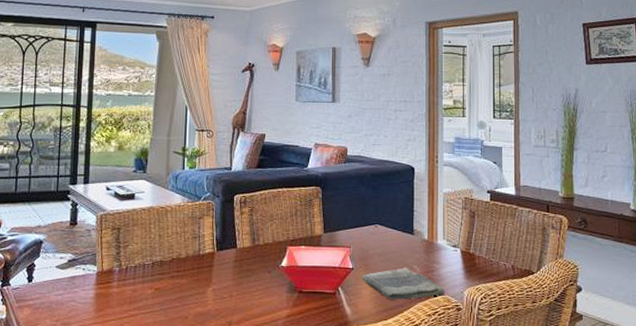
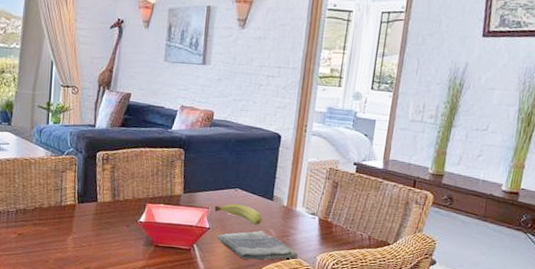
fruit: none [356,240,406,262] -> present [214,203,263,225]

